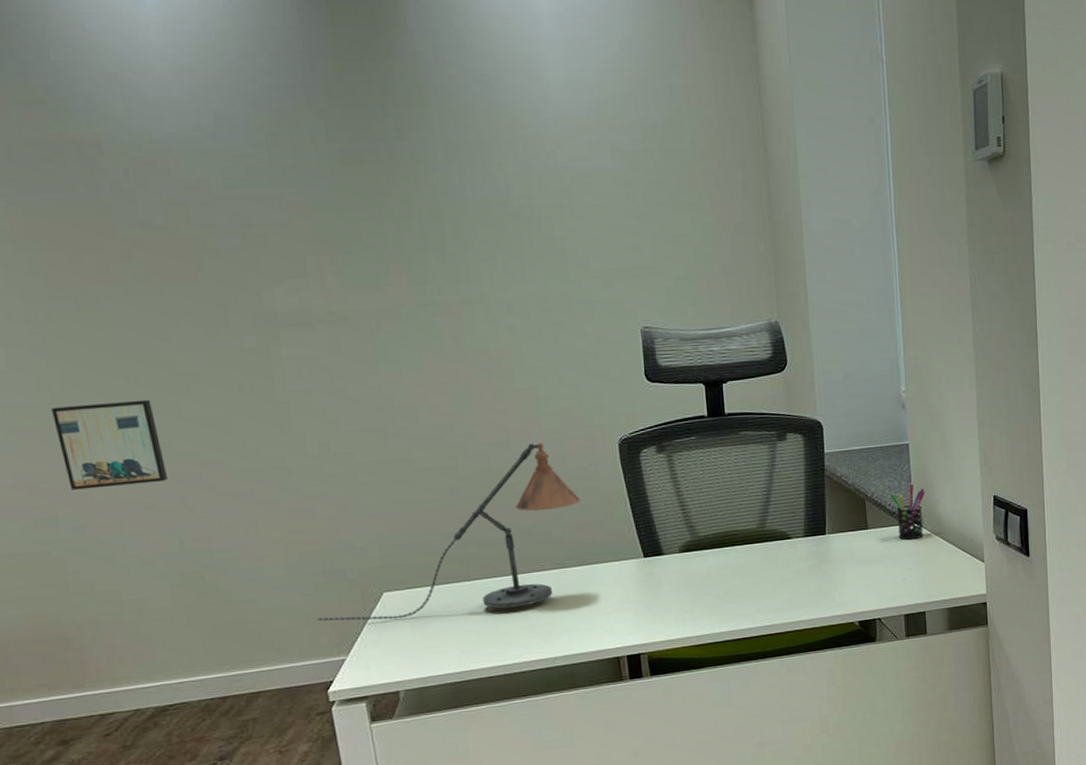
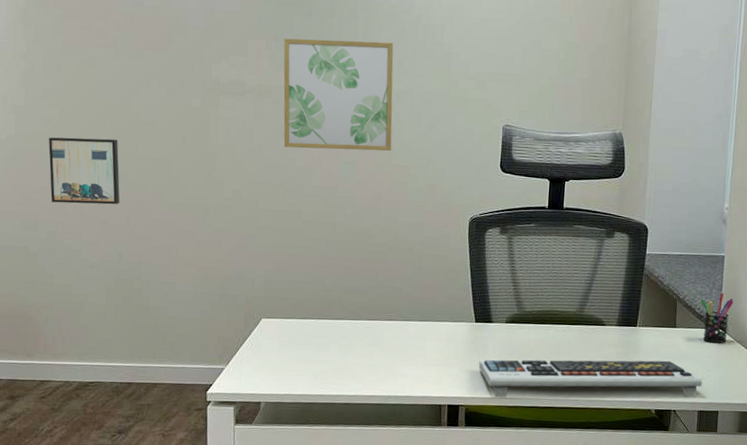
desk lamp: present [317,443,581,622] -> none [209,212,431,348]
wall art: none [352,243,511,384] -> present [283,38,394,151]
computer keyboard: none [655,566,905,639] -> present [479,360,703,398]

